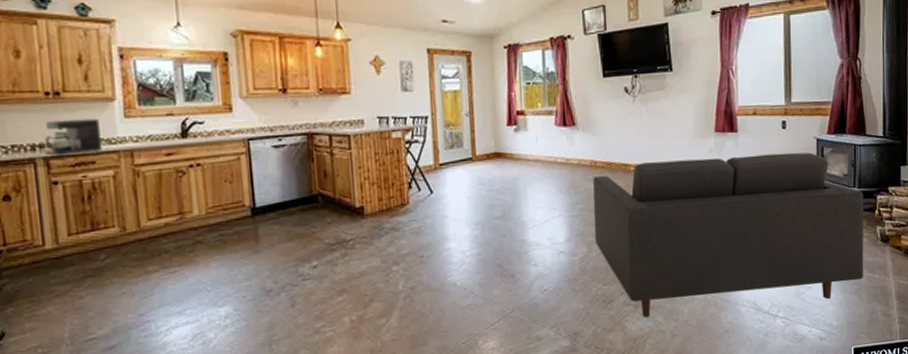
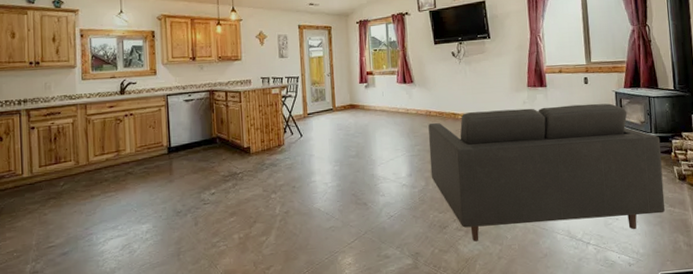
coffee maker: present [44,118,102,156] -> none [26,80,65,109]

